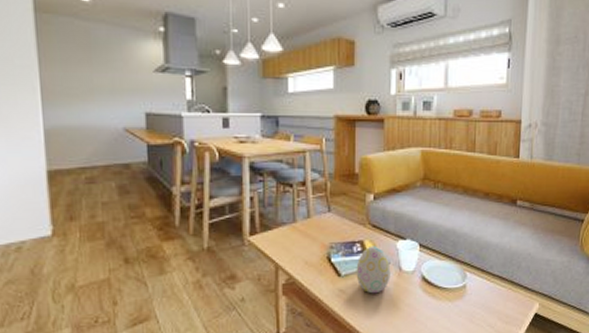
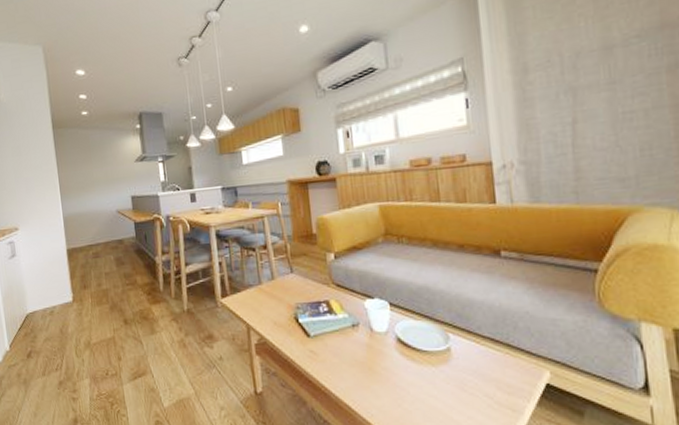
decorative egg: present [356,245,391,294] -> none [324,305,362,356]

